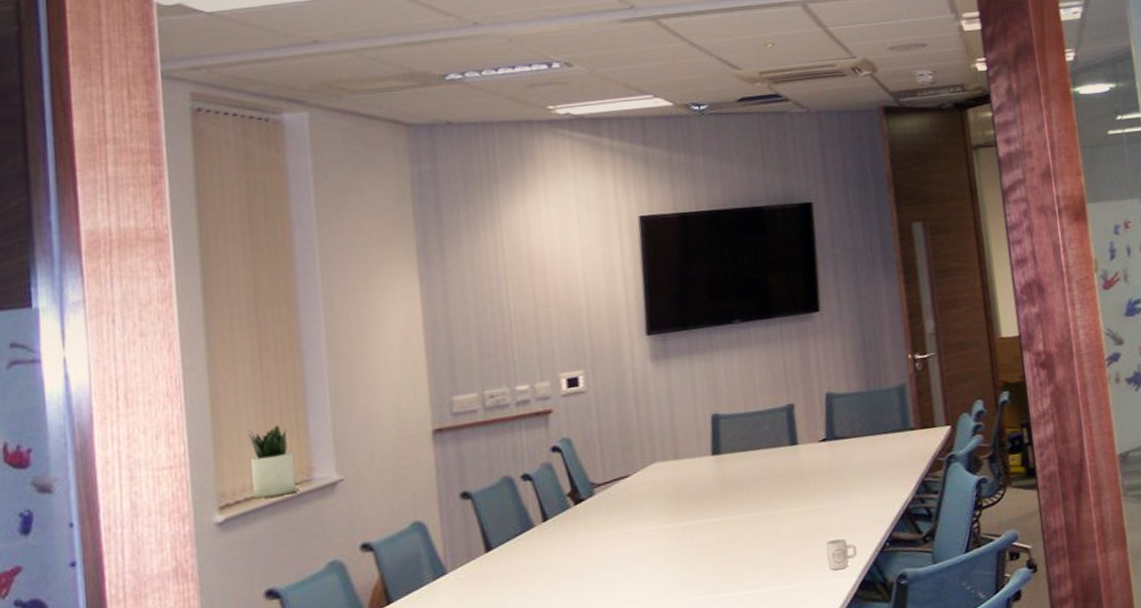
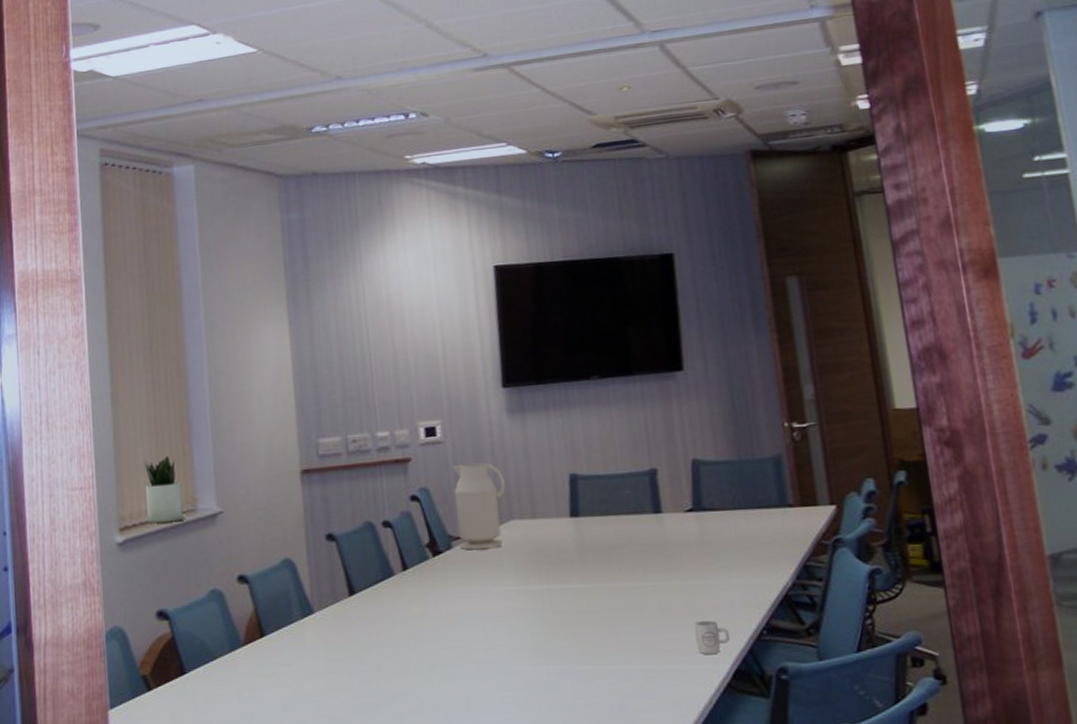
water jug: none [594,409,649,496] -> present [451,462,506,551]

